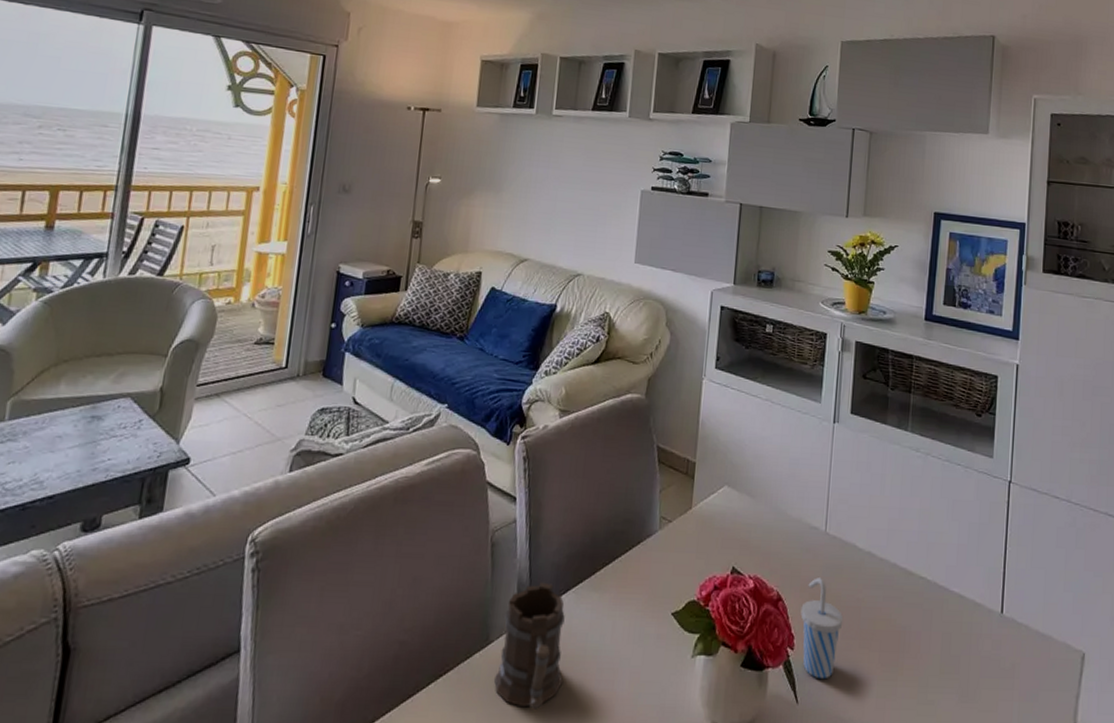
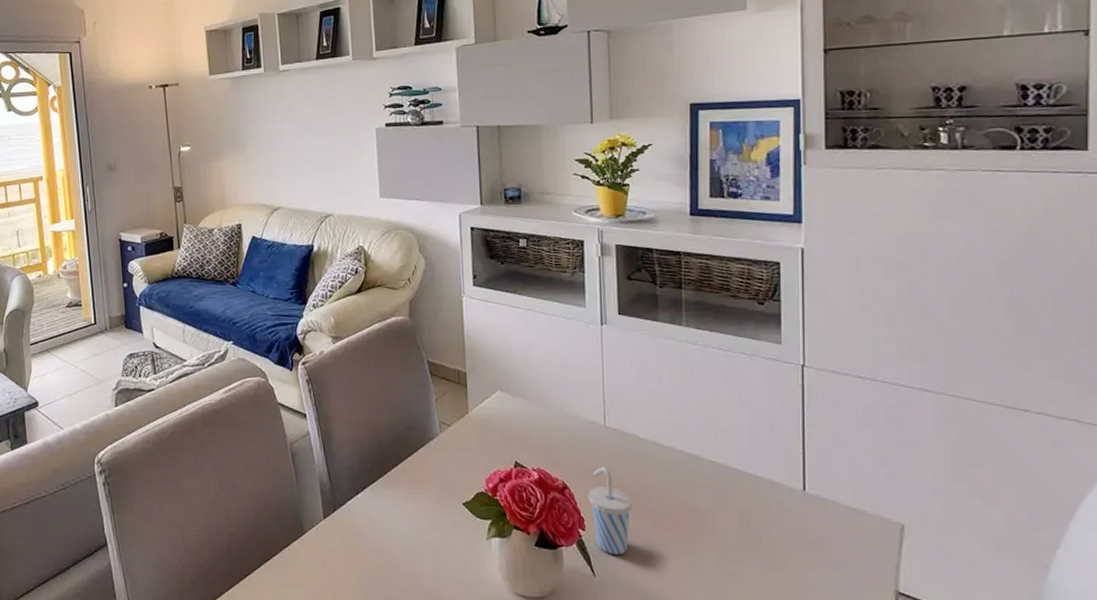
mug: present [494,582,565,709] -> none [313,482,372,584]

